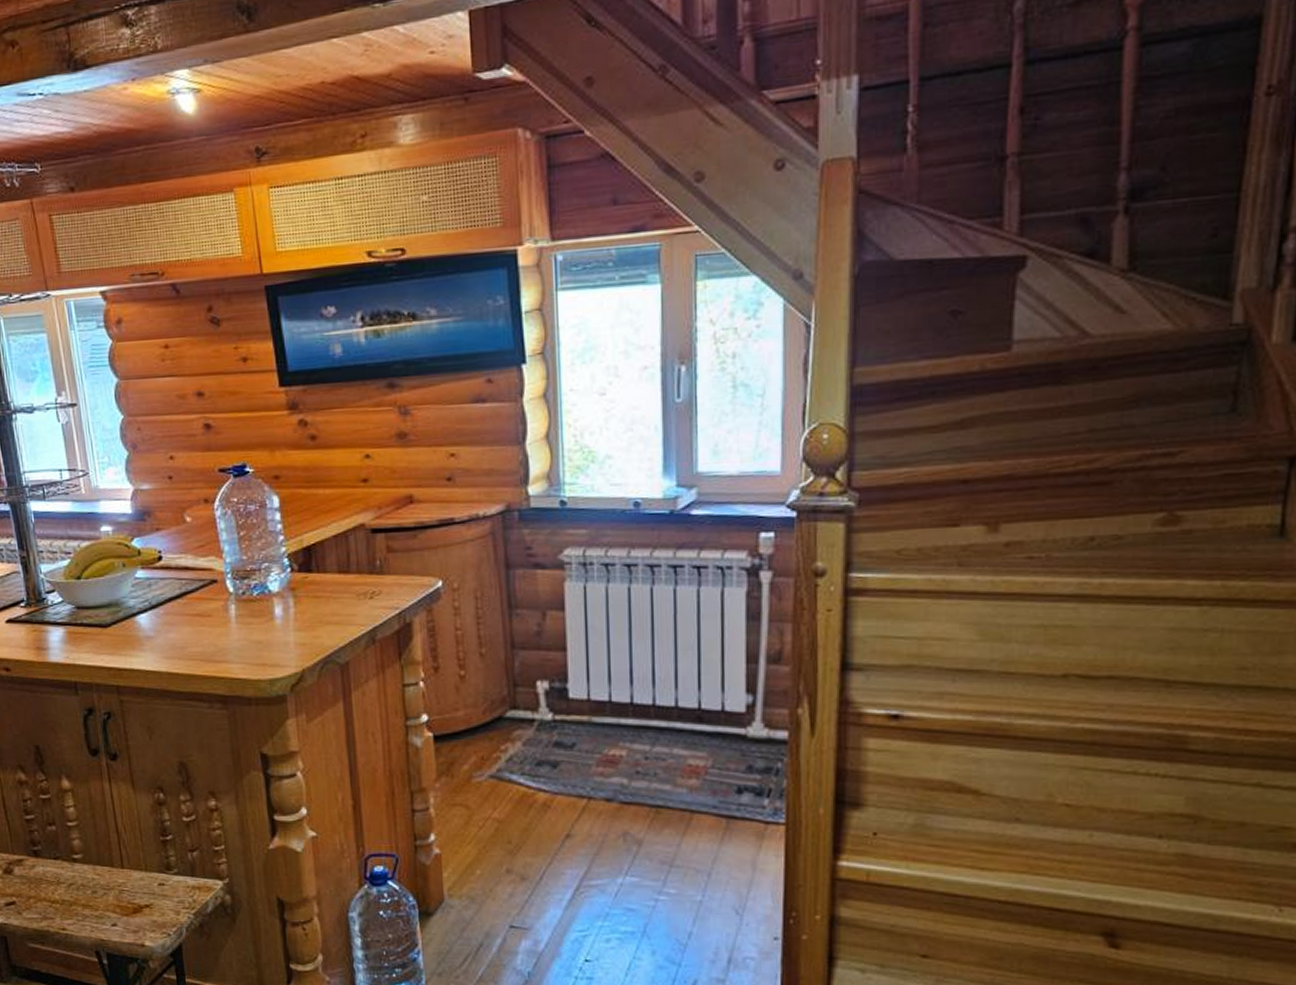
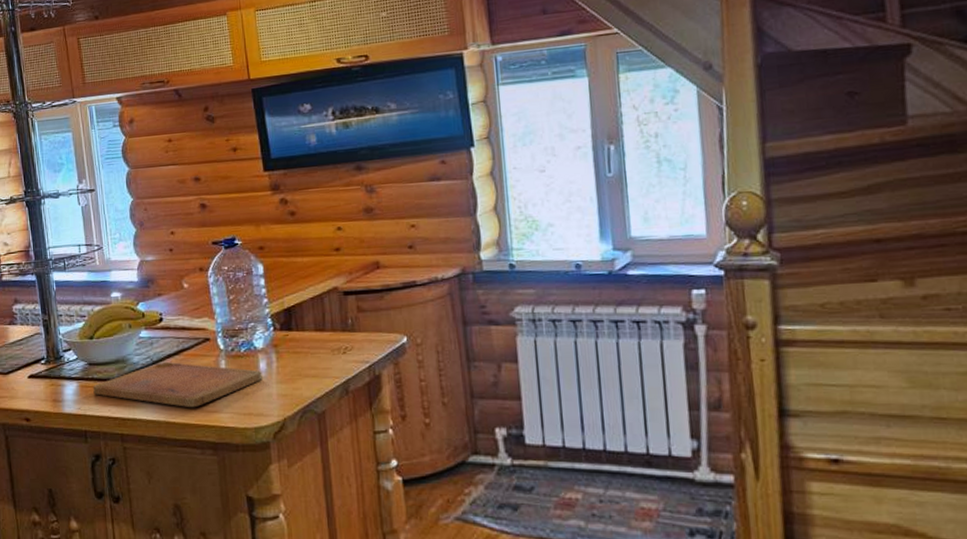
cutting board: none [82,605,278,658] -> present [93,361,262,408]

